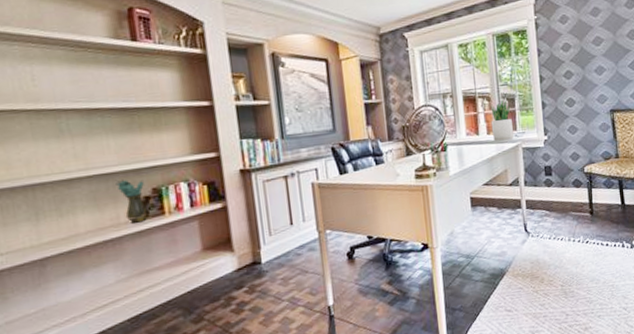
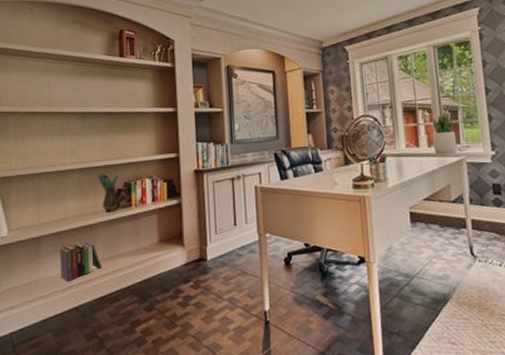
books: none [73,258,132,306] -> present [59,242,101,282]

